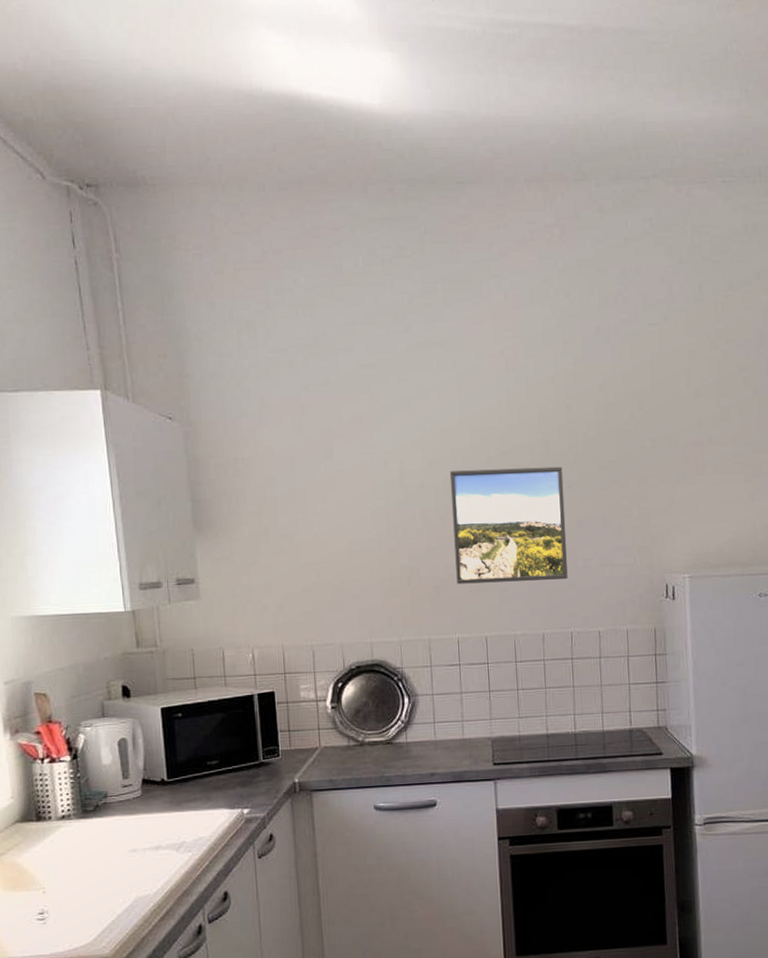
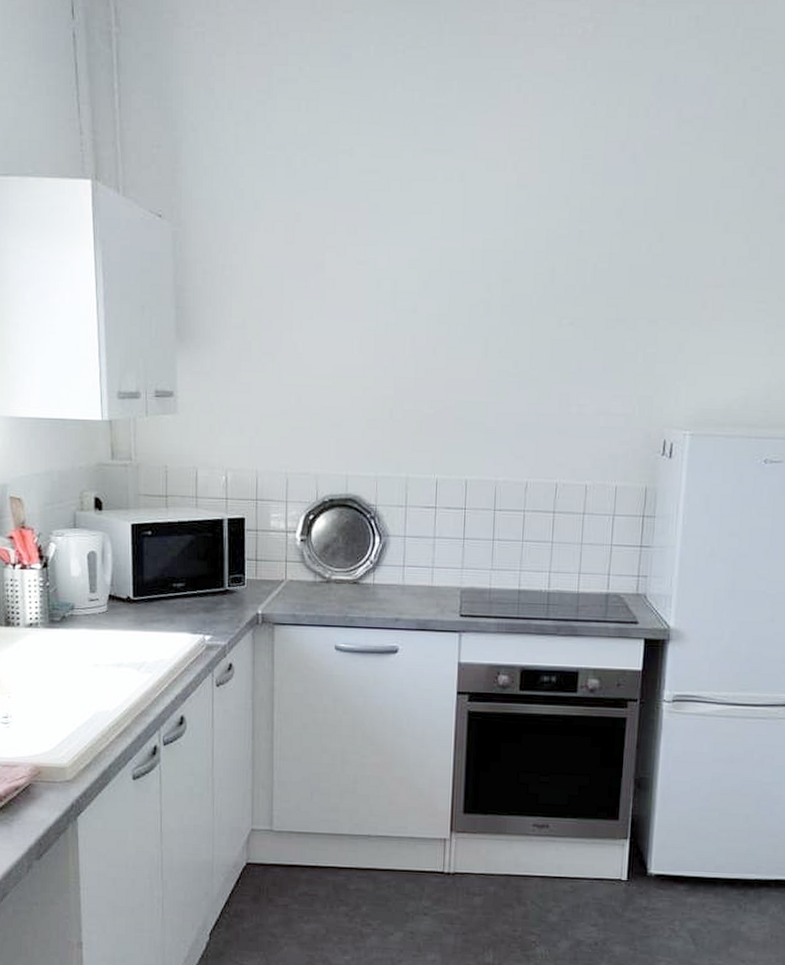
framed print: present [449,466,568,584] -> none [441,295,567,425]

